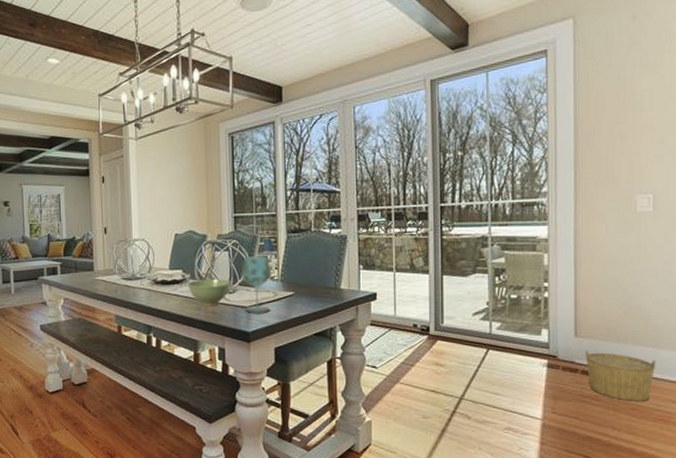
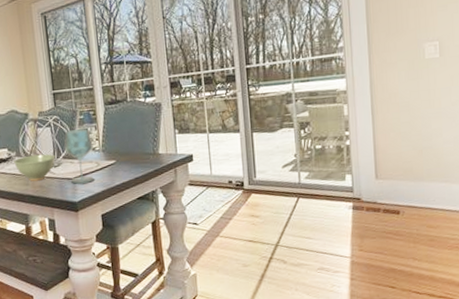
basket: present [585,350,656,401] -> none [386,190,449,234]

